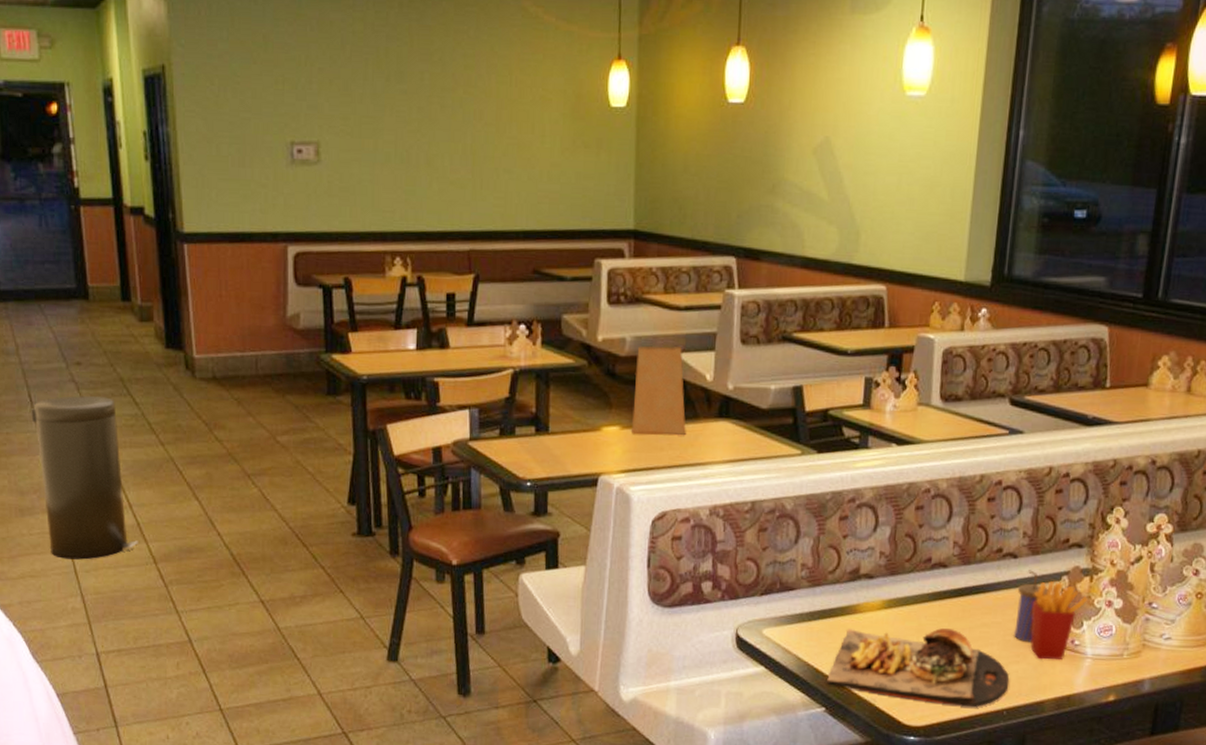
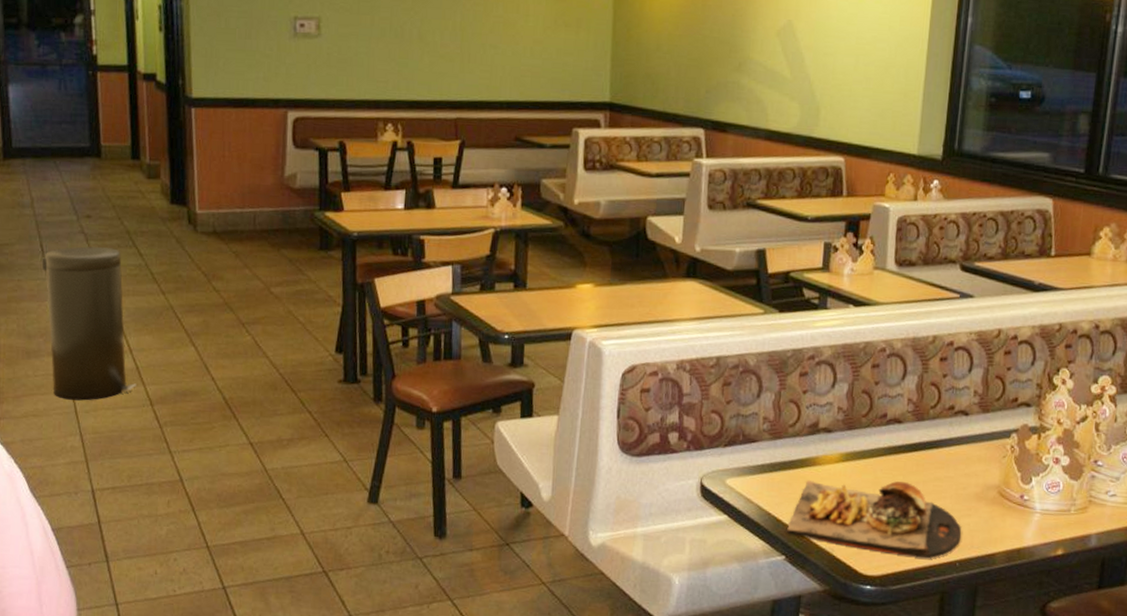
paper bag: present [632,346,686,436] -> none [604,210,656,294]
beverage cup: present [1014,570,1048,642] -> none [966,427,998,496]
french fries: present [1030,580,1088,660] -> none [981,437,1036,514]

